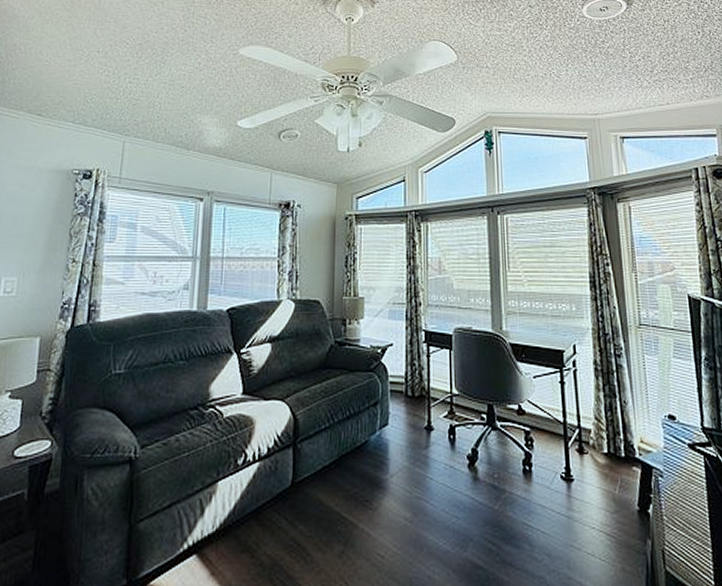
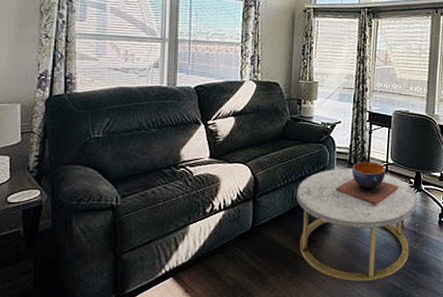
coffee table: none [345,402,493,558] -> present [296,168,418,281]
decorative bowl: none [391,393,467,452] -> present [336,161,398,206]

